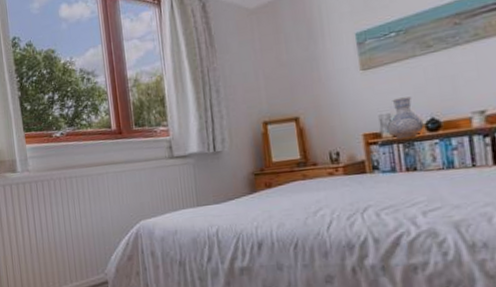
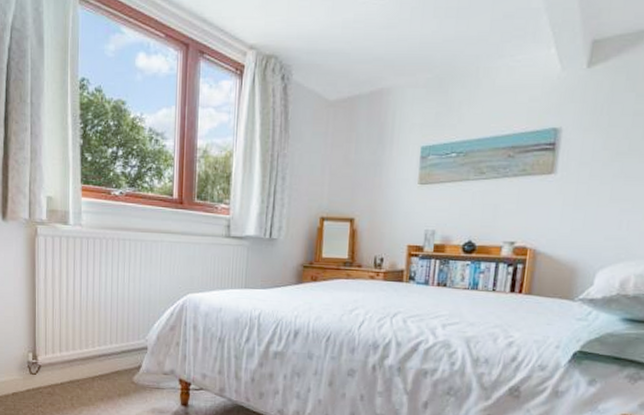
vase: present [387,96,424,140] -> none [429,217,462,256]

